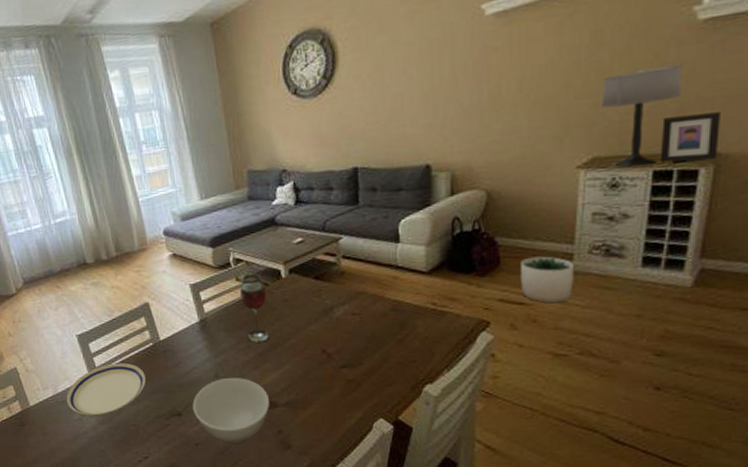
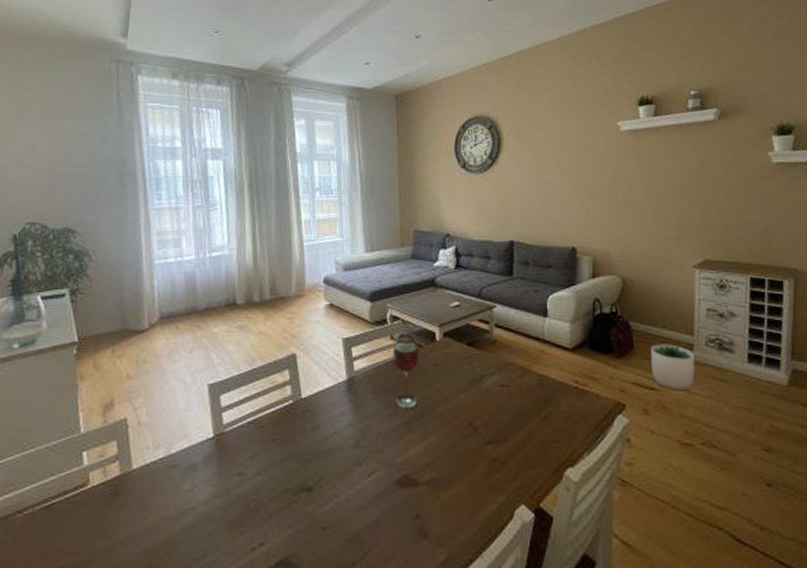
plate: present [66,362,146,416] -> none [179,421,278,486]
bowl: present [192,377,270,444] -> none [326,447,411,529]
table lamp: present [602,64,682,168] -> none [708,193,766,273]
picture frame: present [660,112,720,163] -> none [754,235,796,274]

